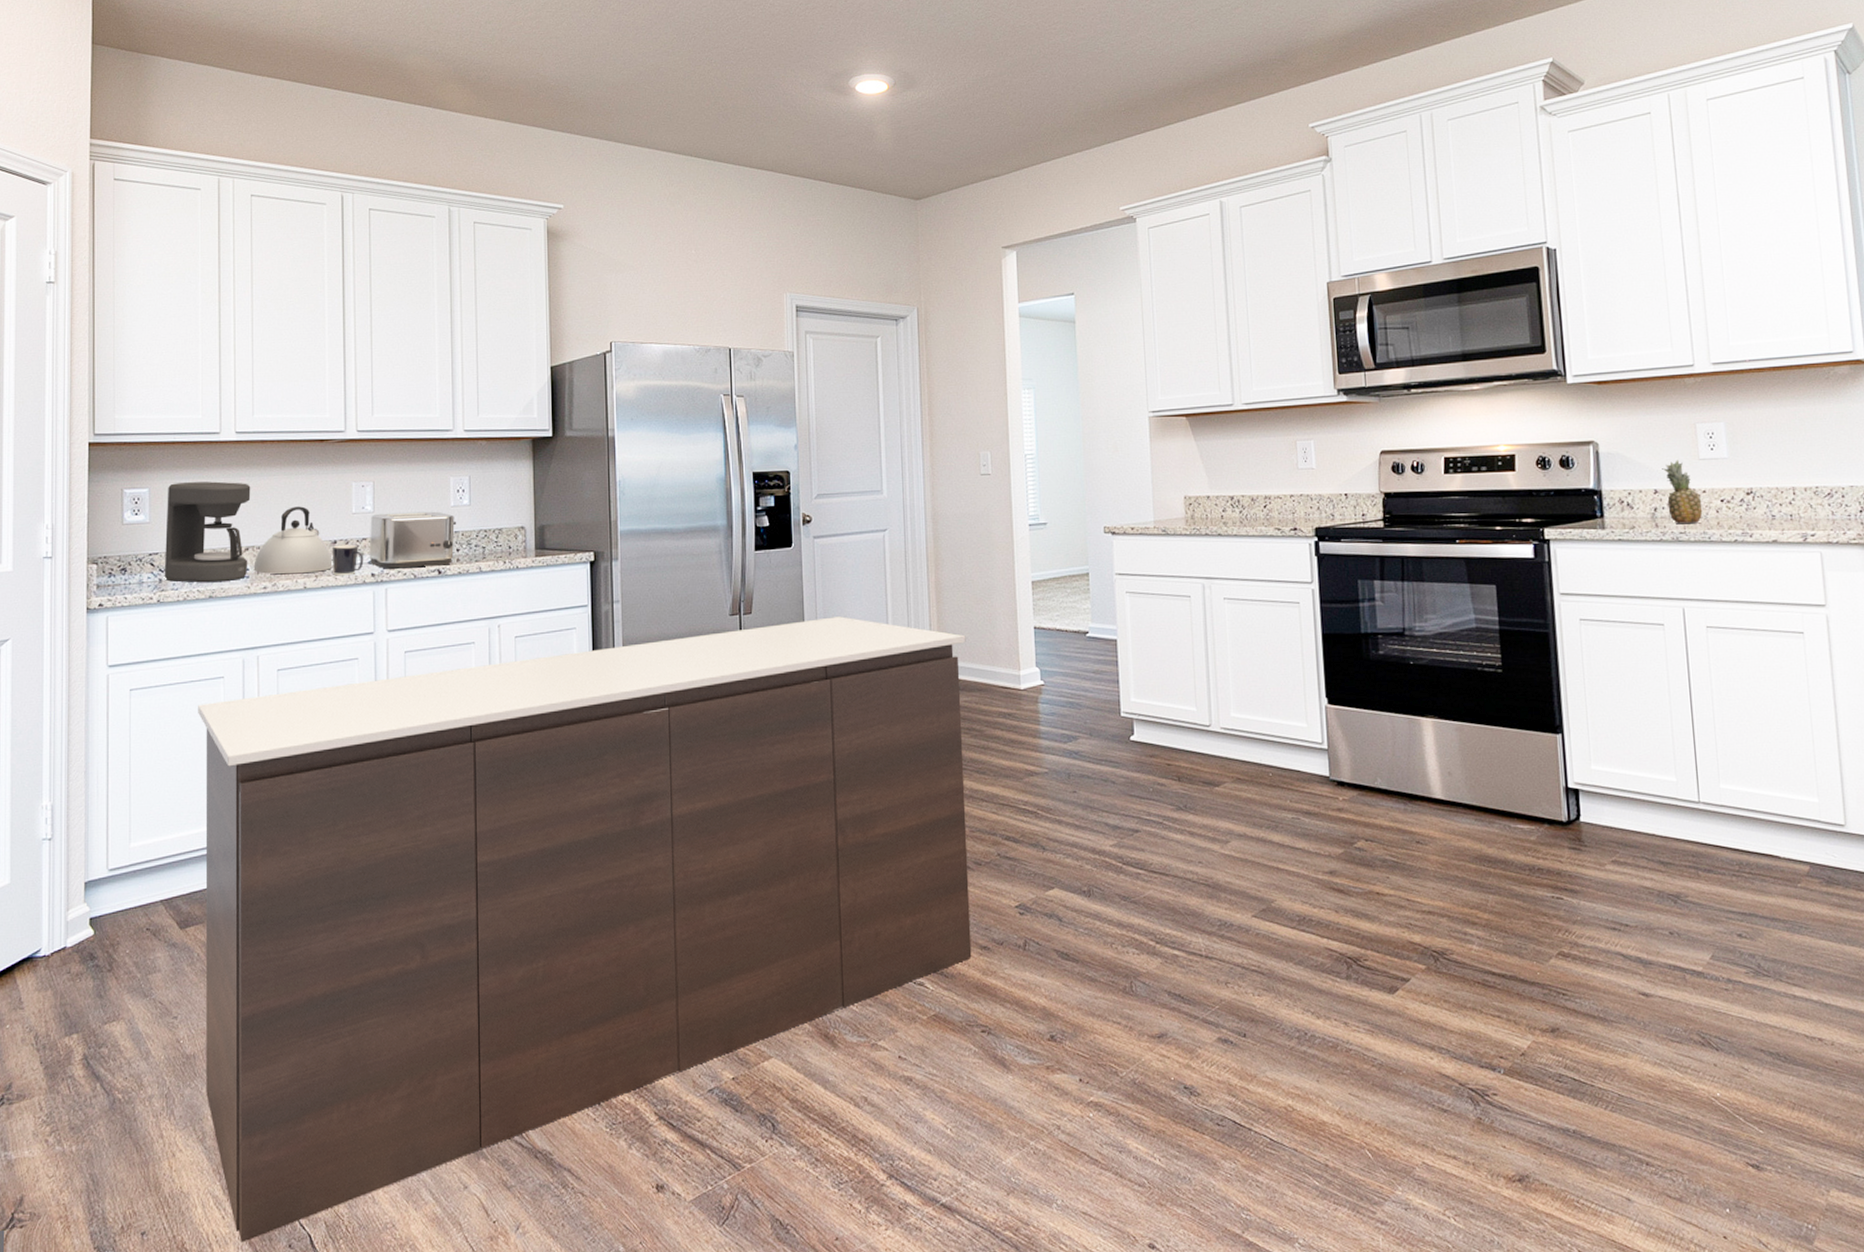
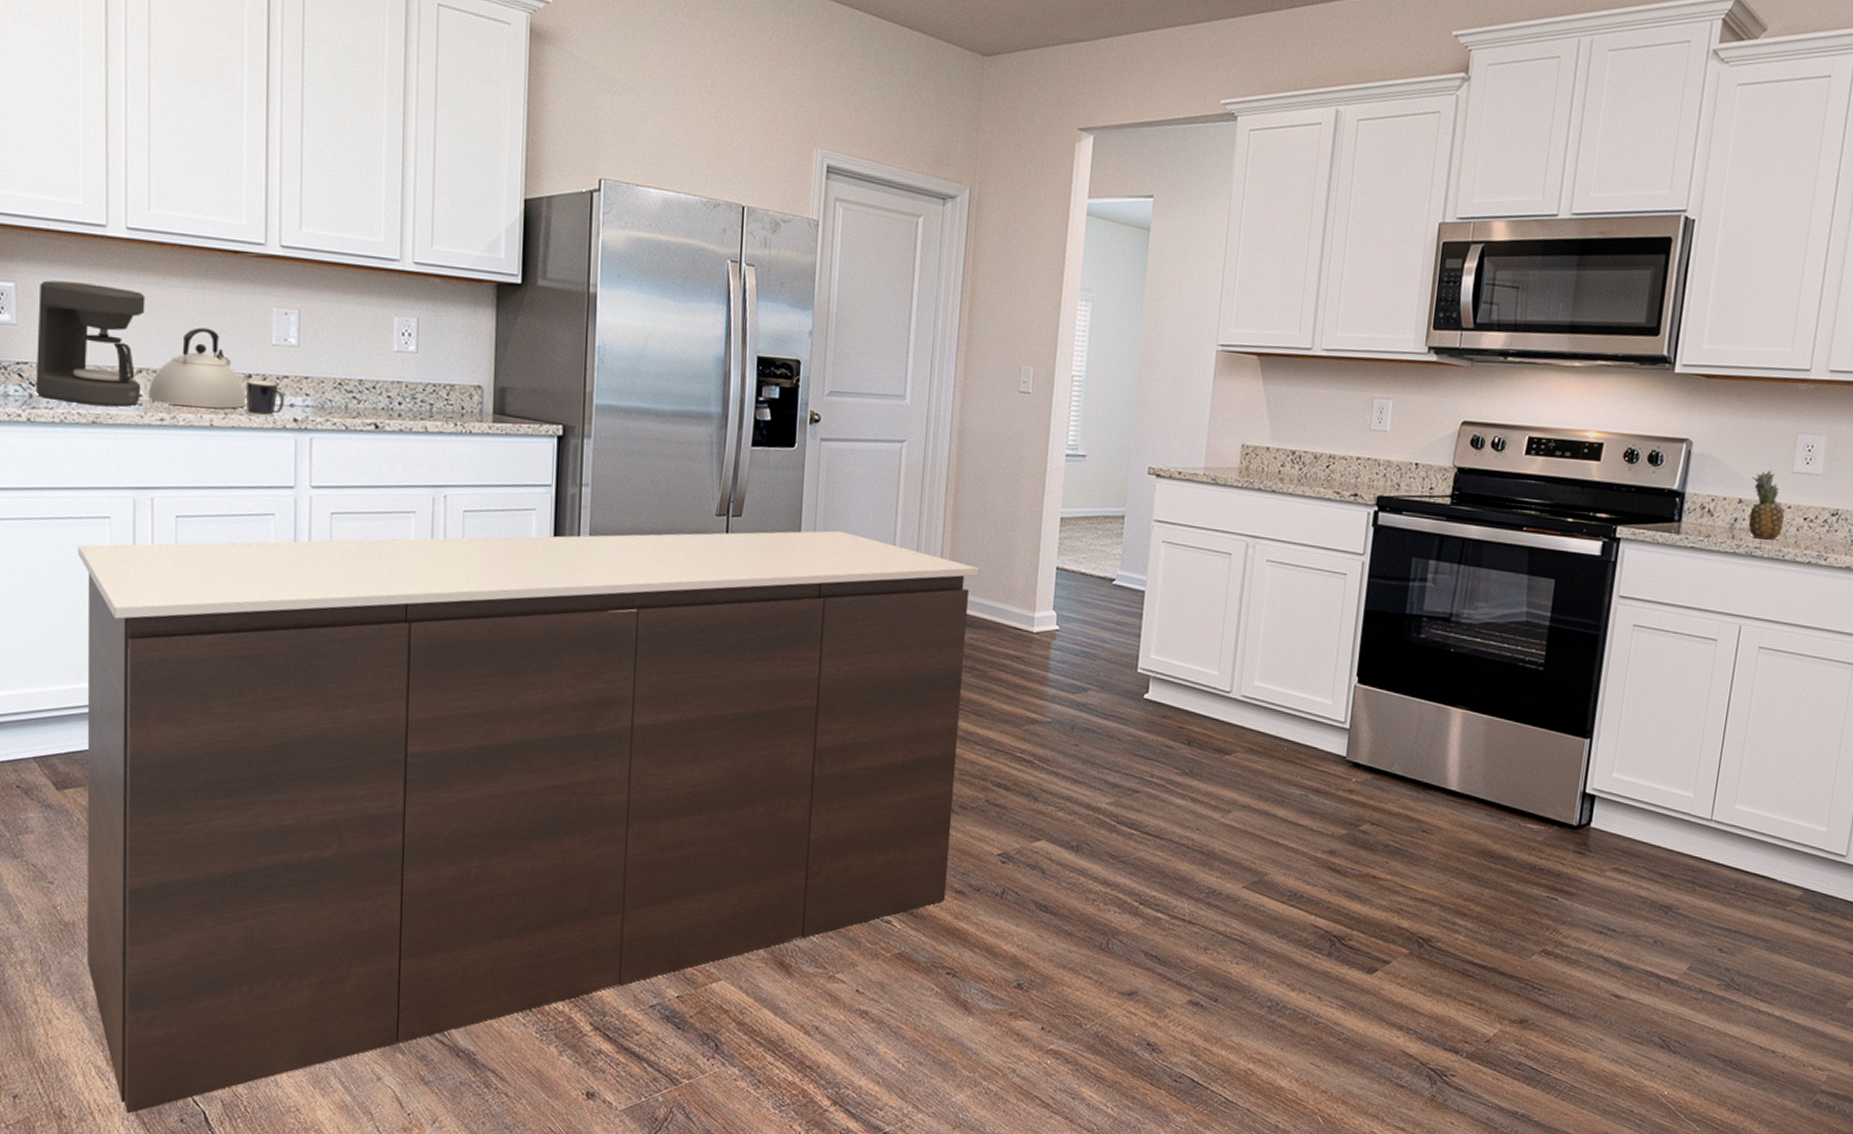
toaster: present [369,511,456,569] -> none [291,348,399,420]

